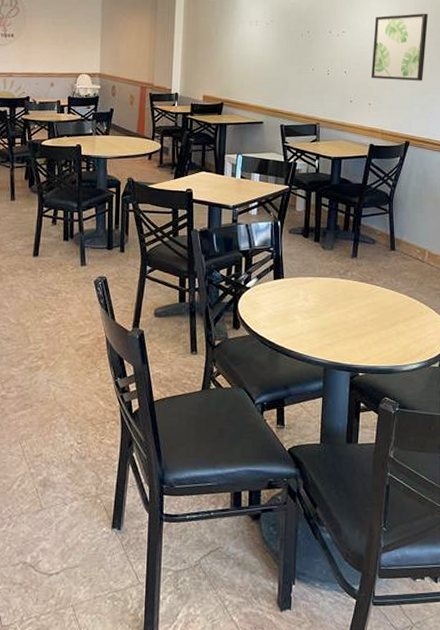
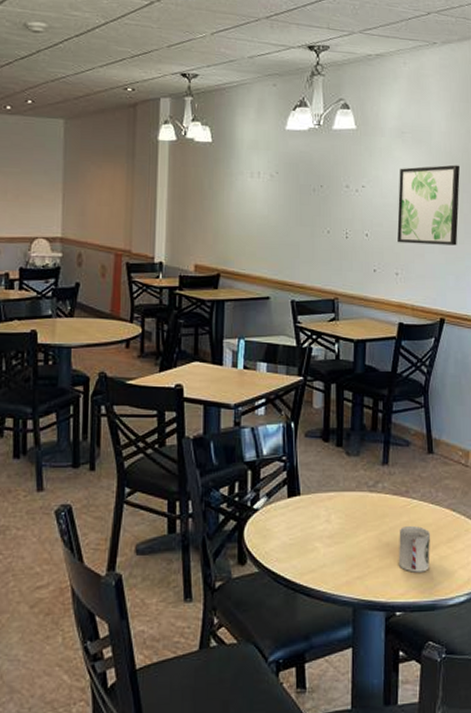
cup: none [362,306,391,344] -> present [398,525,431,573]

